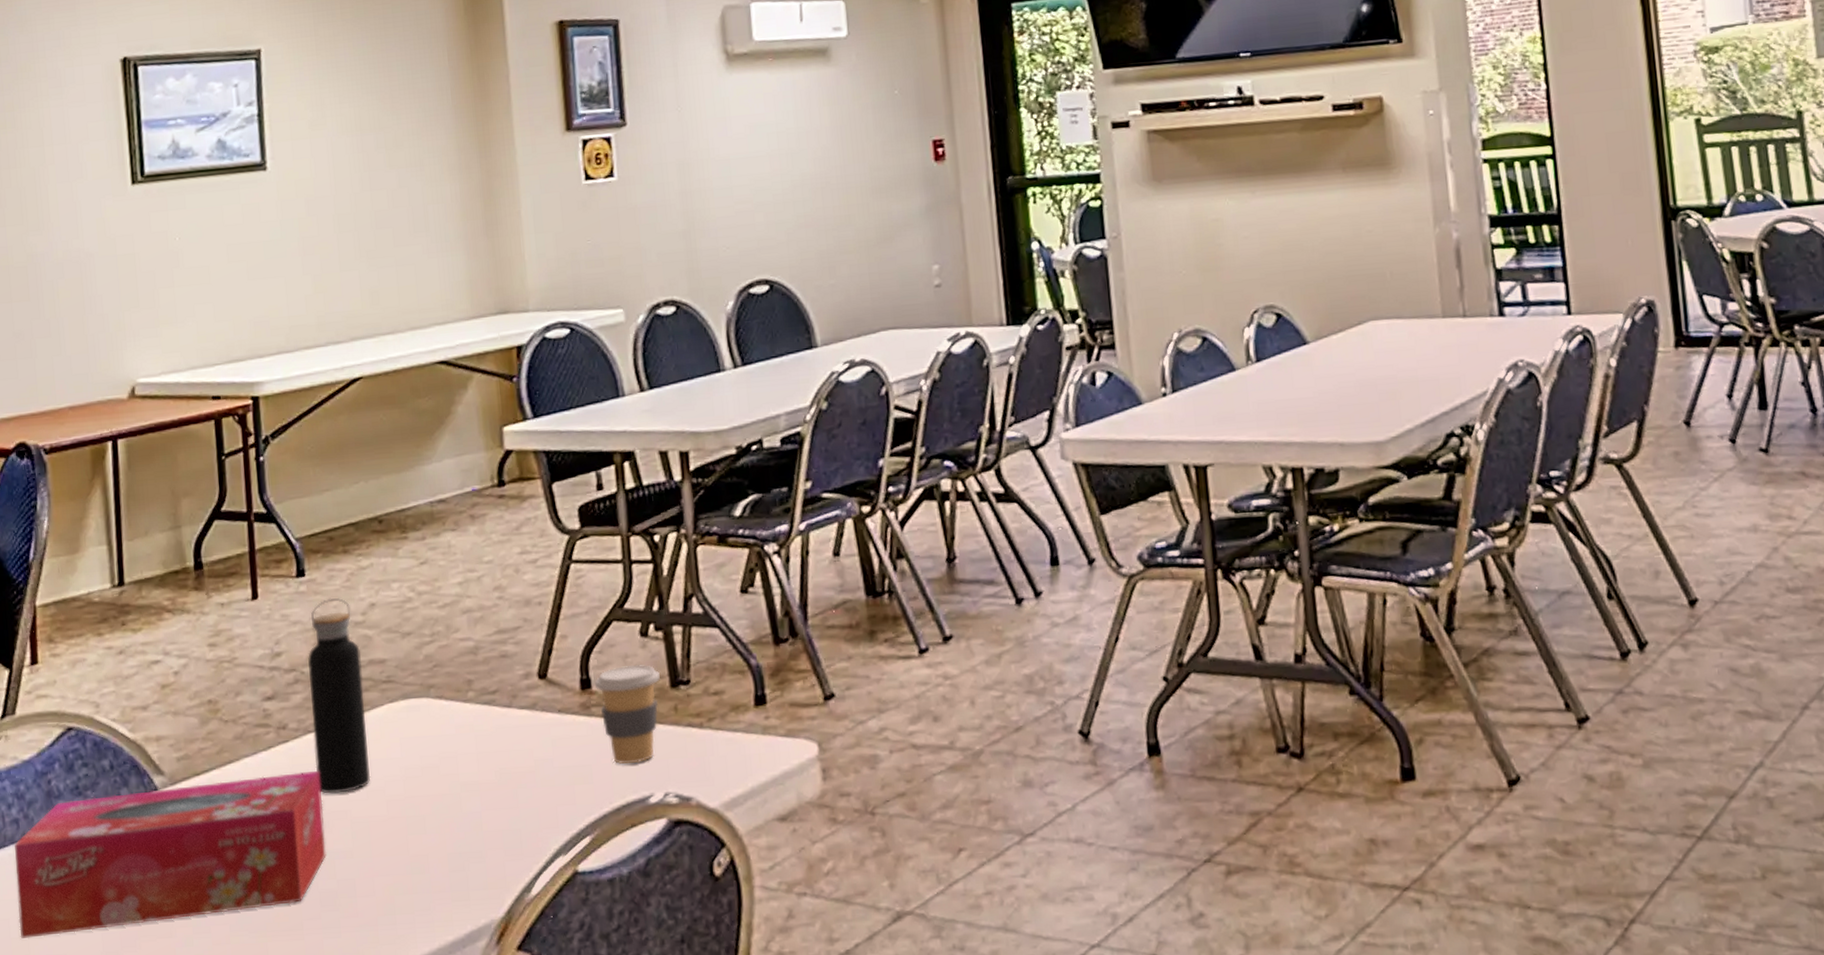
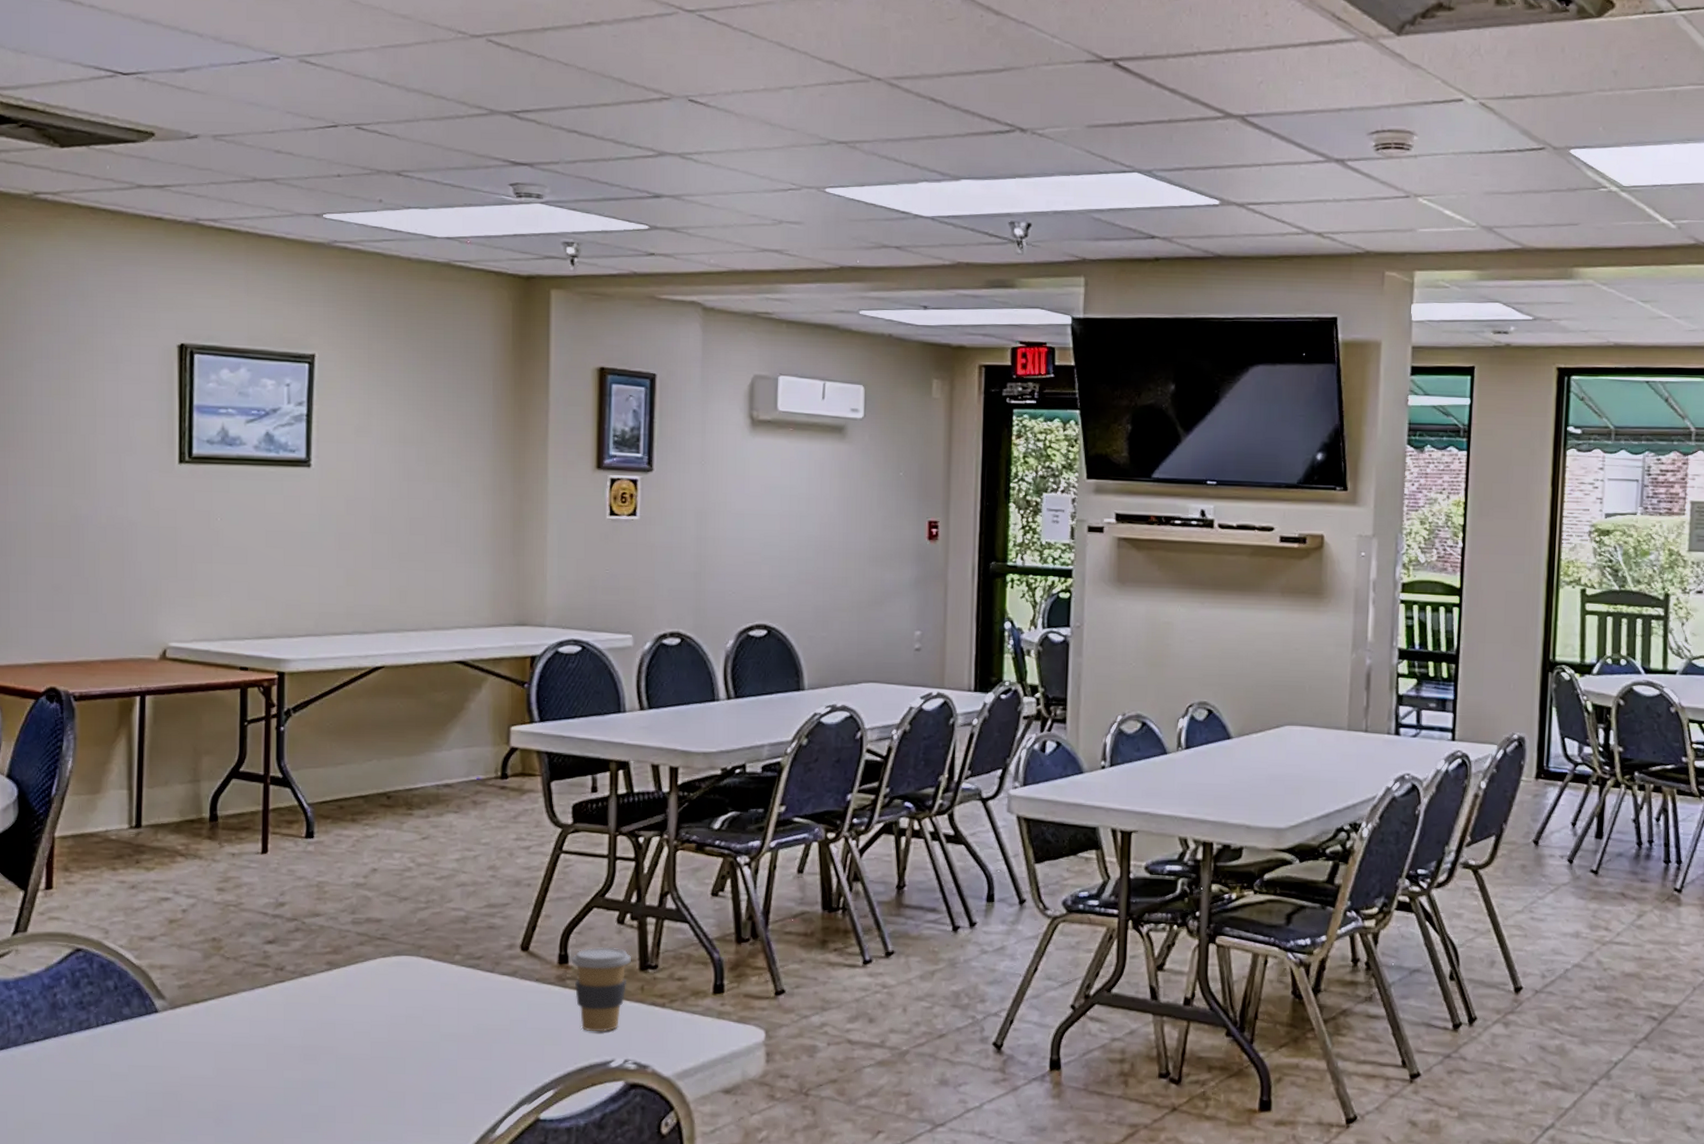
tissue box: present [14,770,326,938] -> none [16,1009,312,1130]
water bottle: present [308,598,371,794] -> none [308,859,359,1032]

